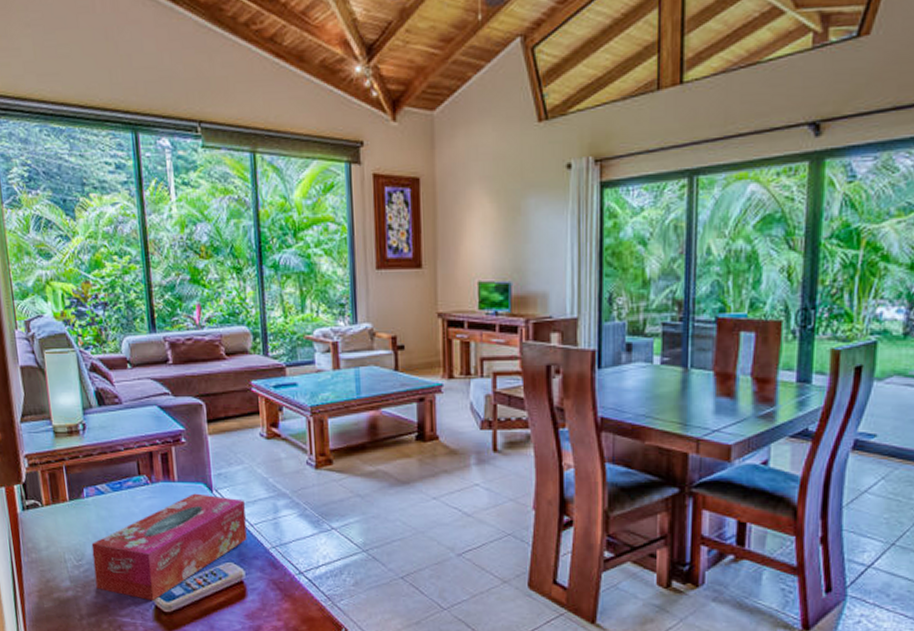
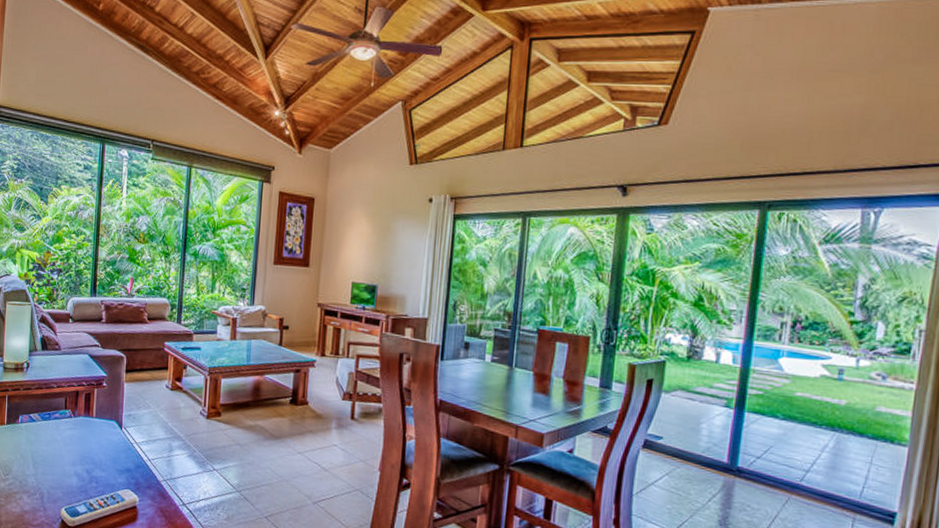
tissue box: present [91,493,247,601] -> none [16,428,147,516]

